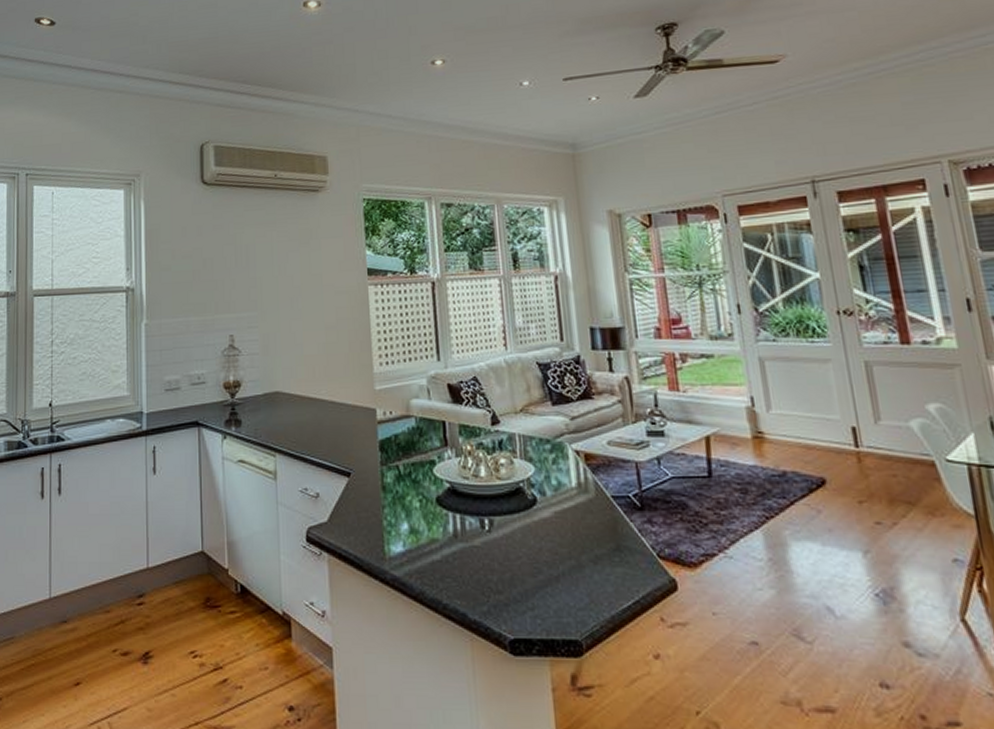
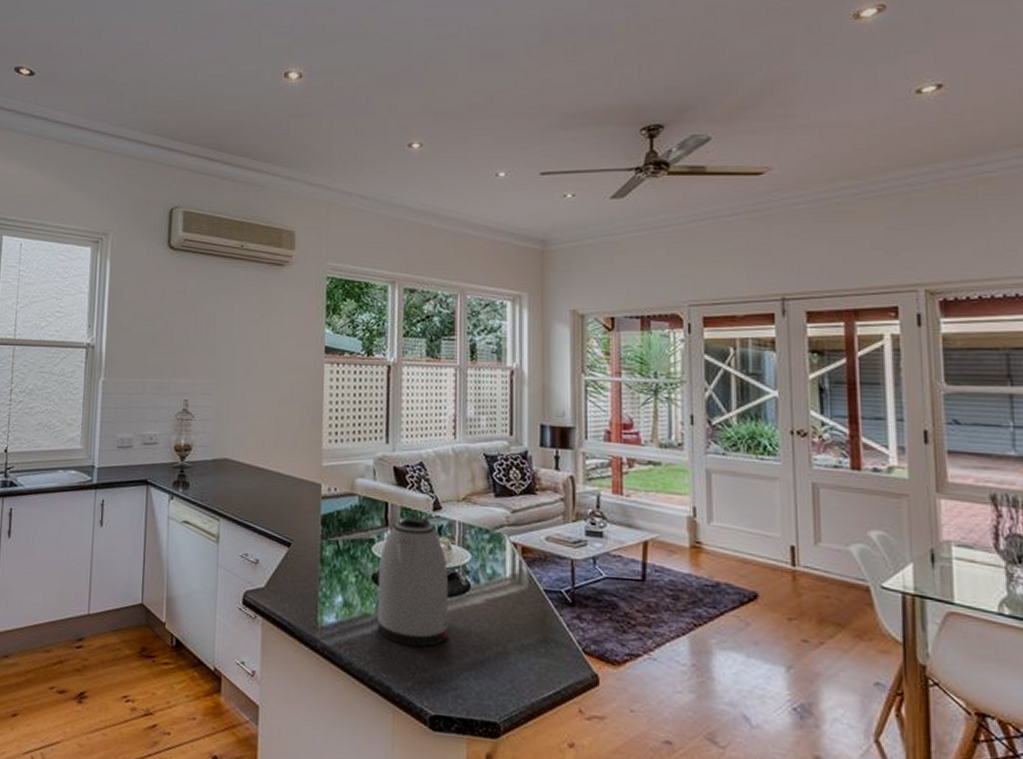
kettle: none [442,434,520,569] -> present [376,518,449,648]

